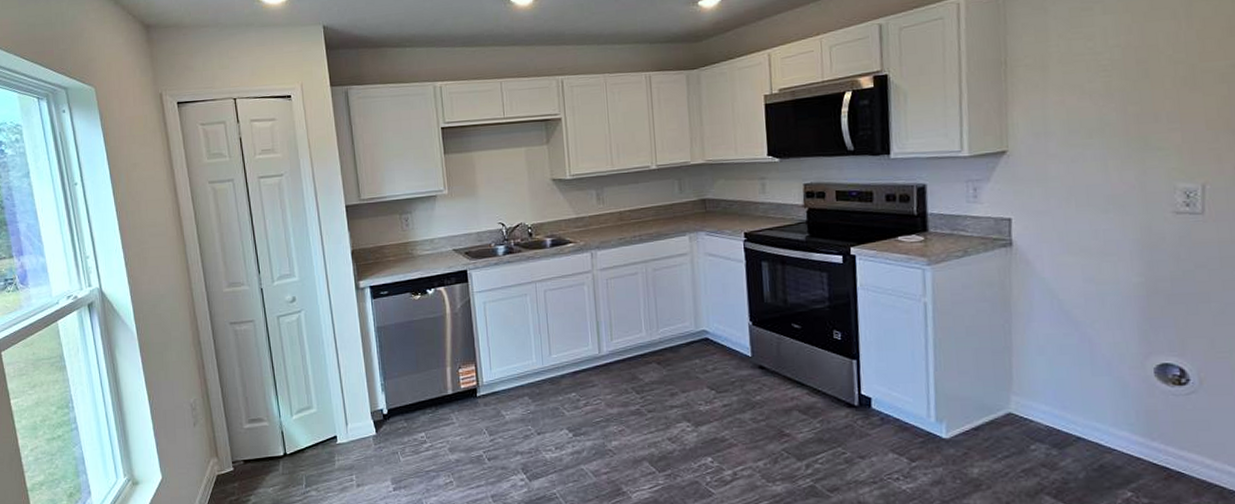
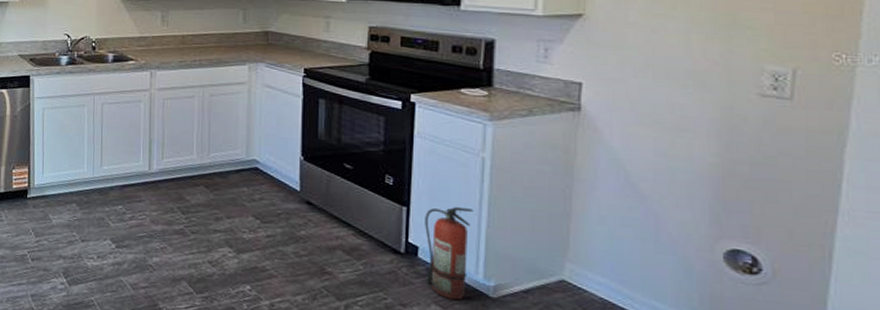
fire extinguisher: none [875,353,920,446] -> present [425,206,474,301]

